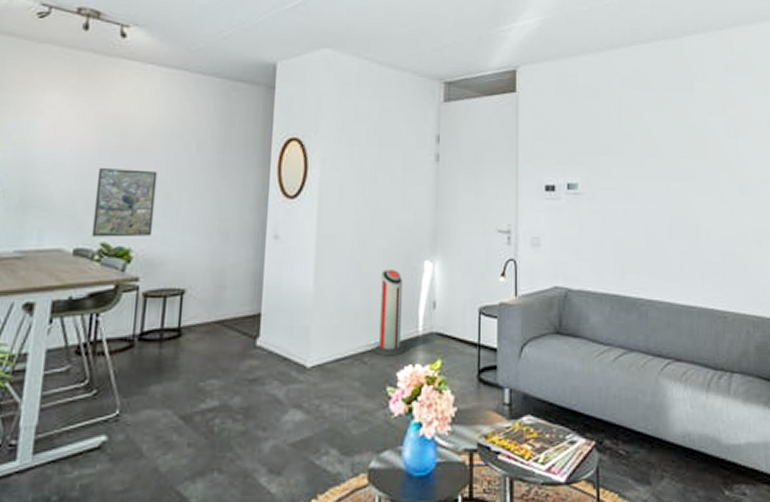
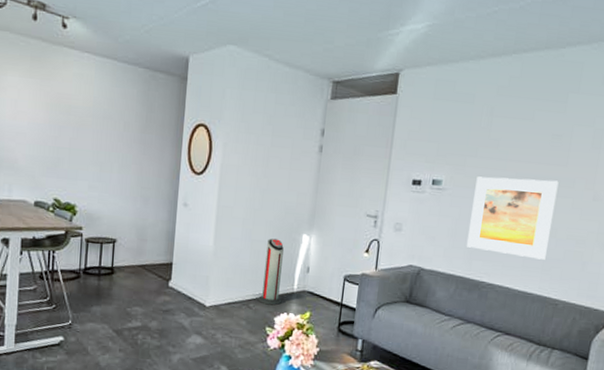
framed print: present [91,168,158,238] -> none [46,139,94,196]
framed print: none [614,174,704,265] -> present [466,176,559,260]

